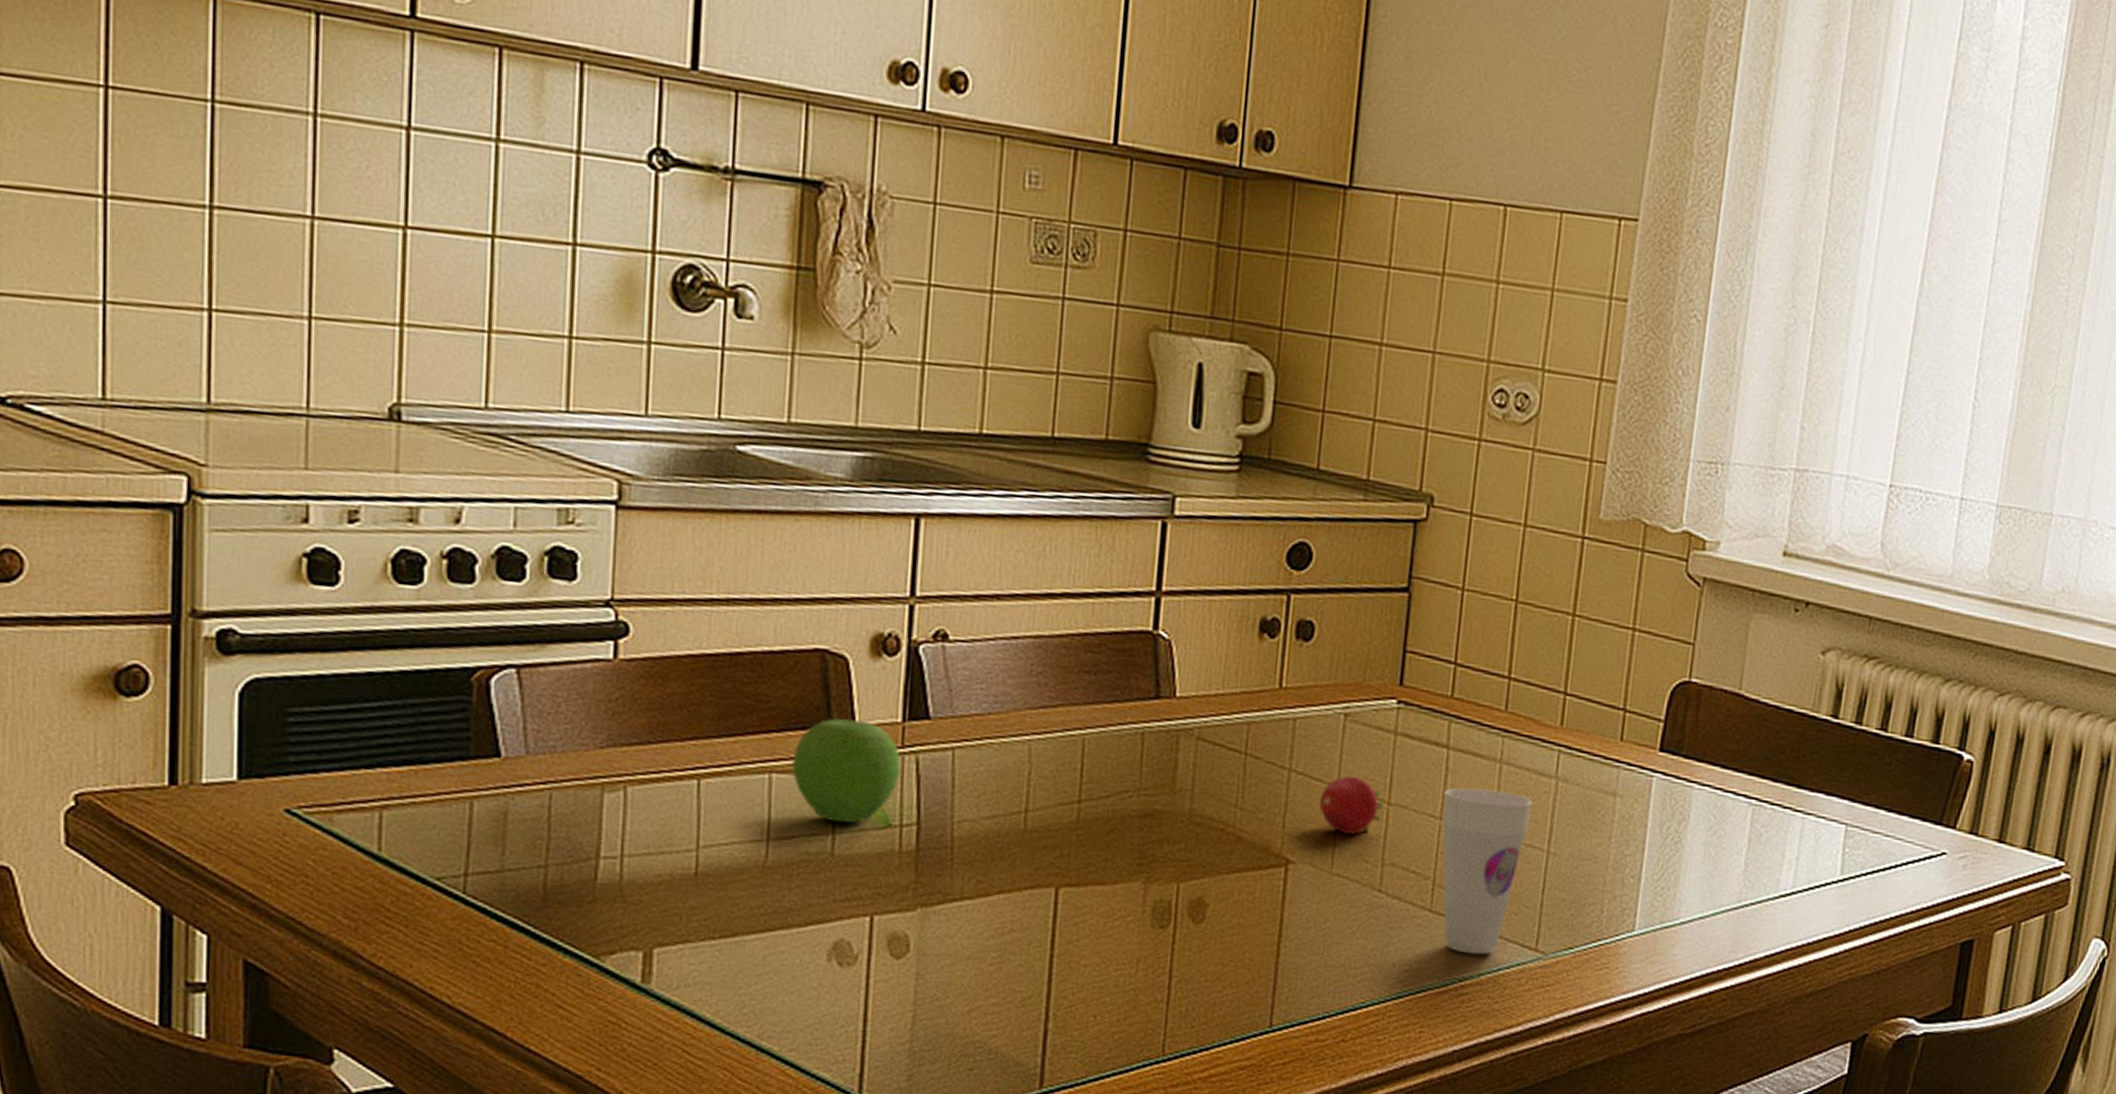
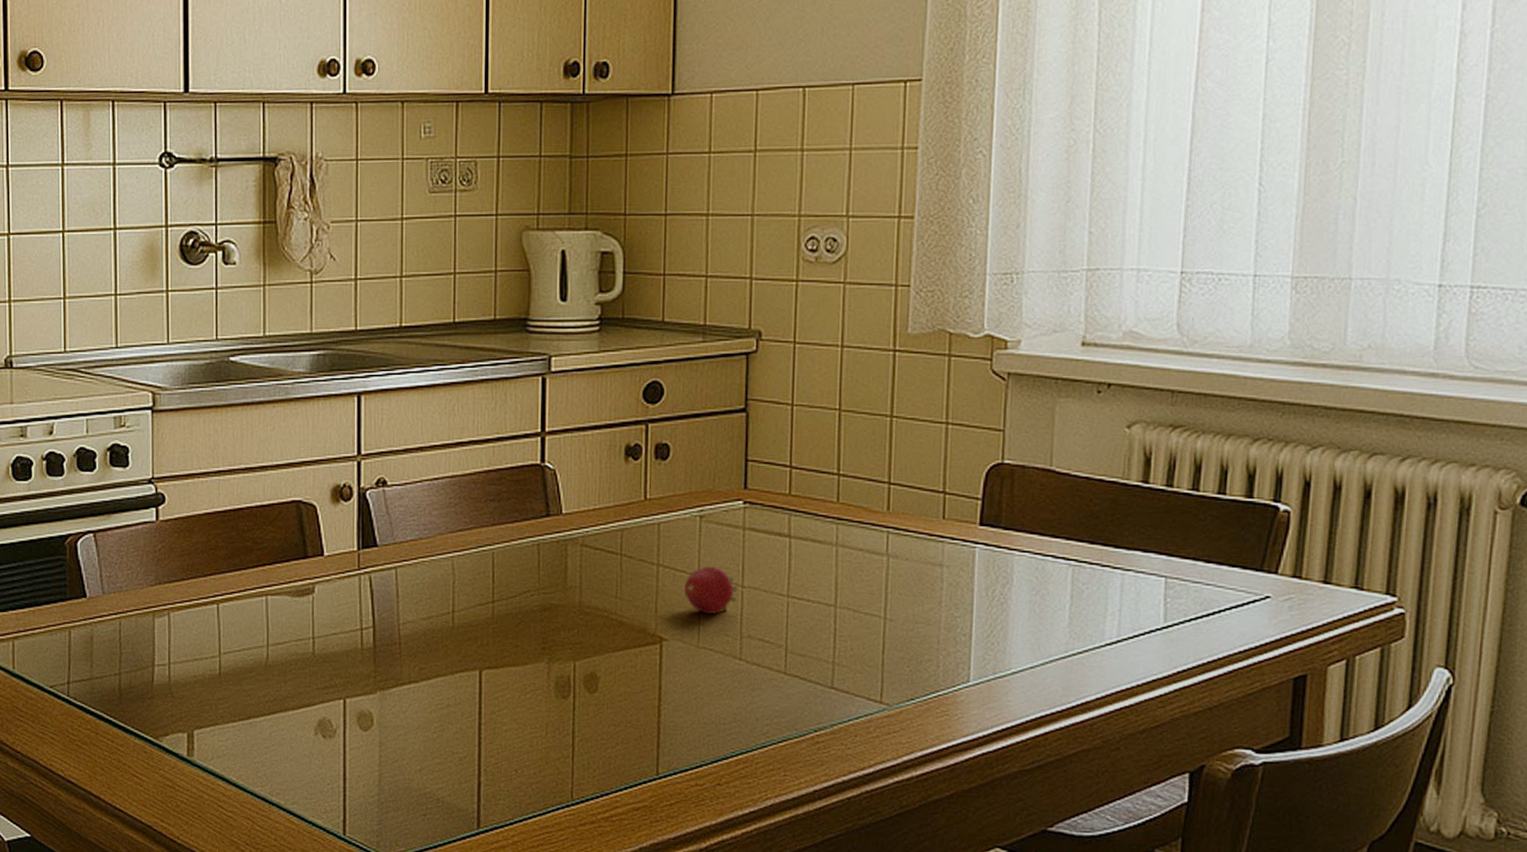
fruit: present [792,719,901,823] -> none [281,552,359,630]
cup: present [1442,787,1533,955] -> none [789,569,868,708]

